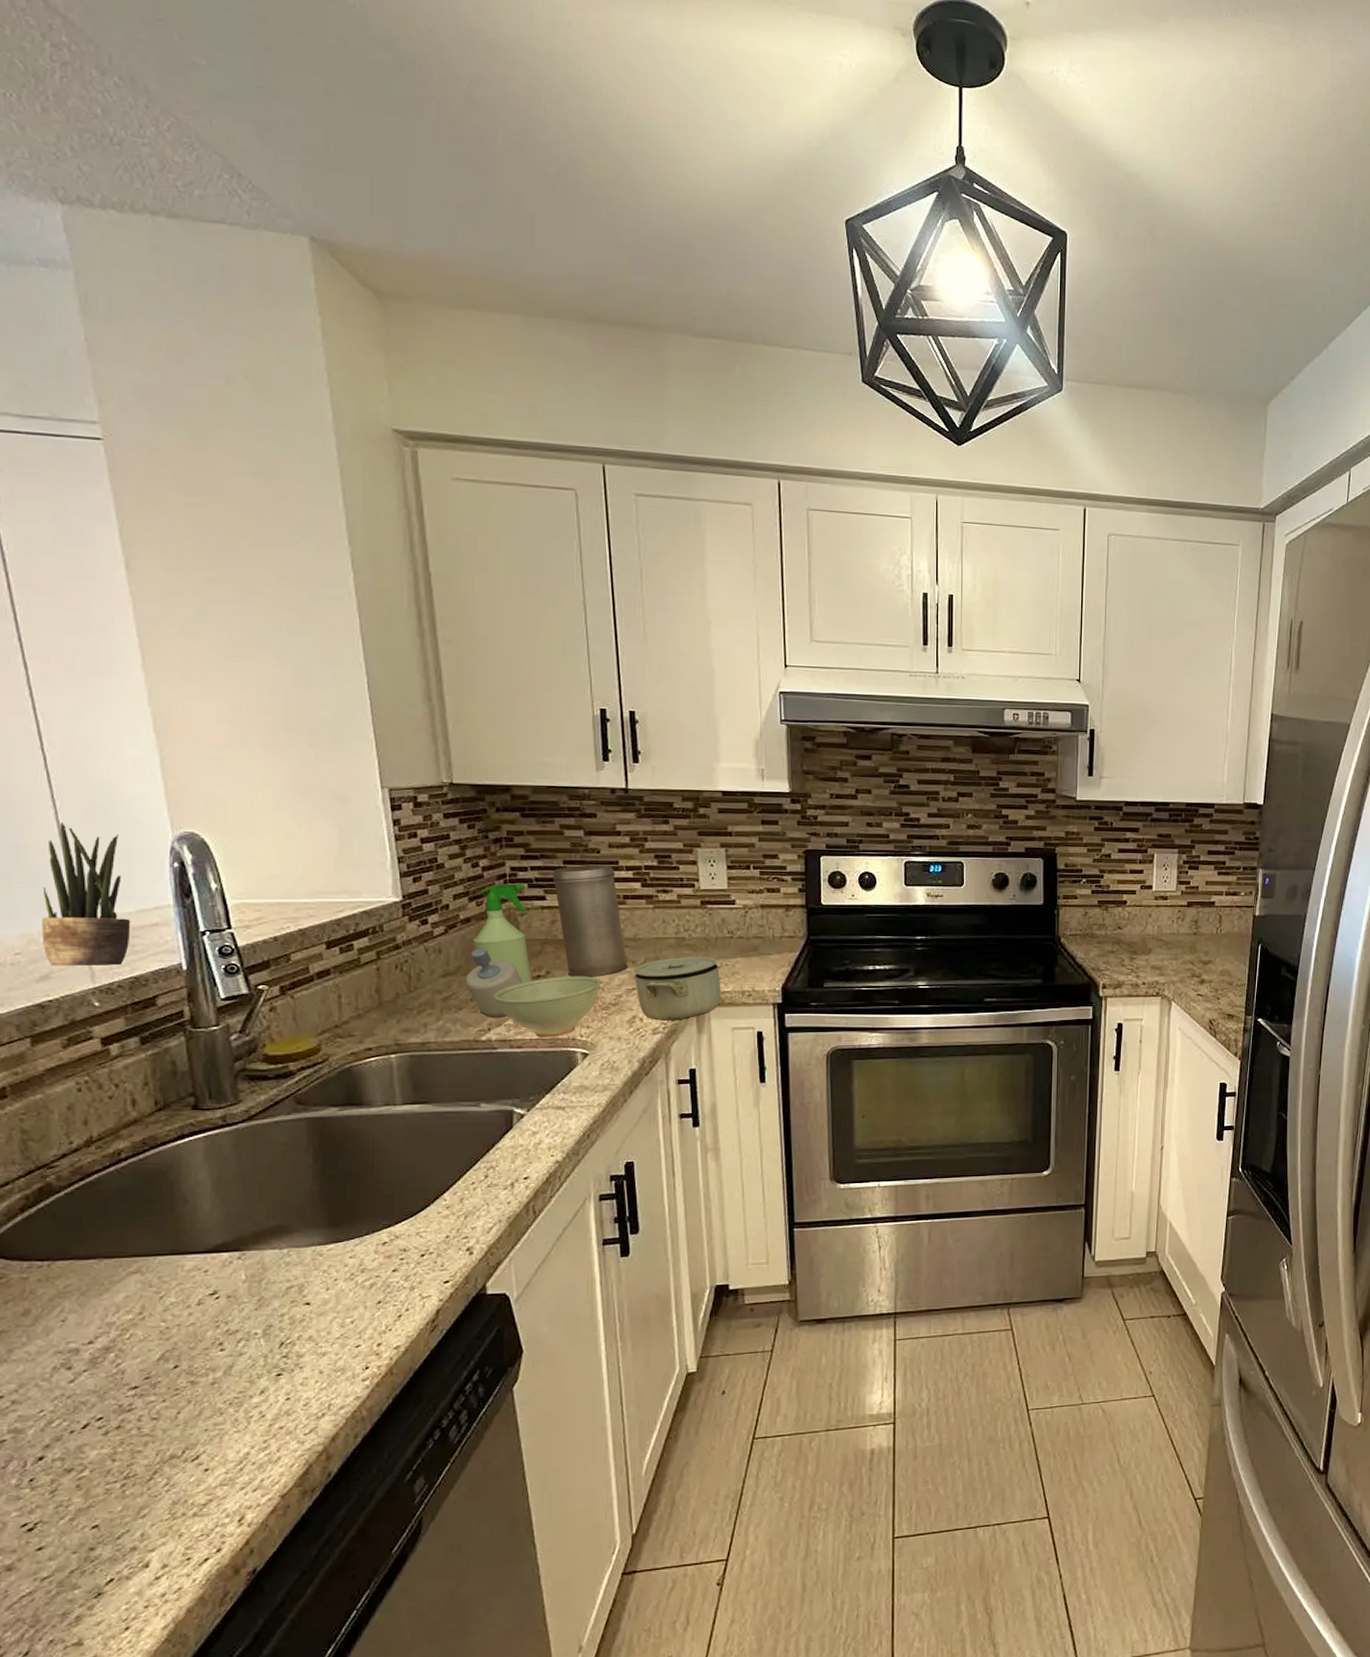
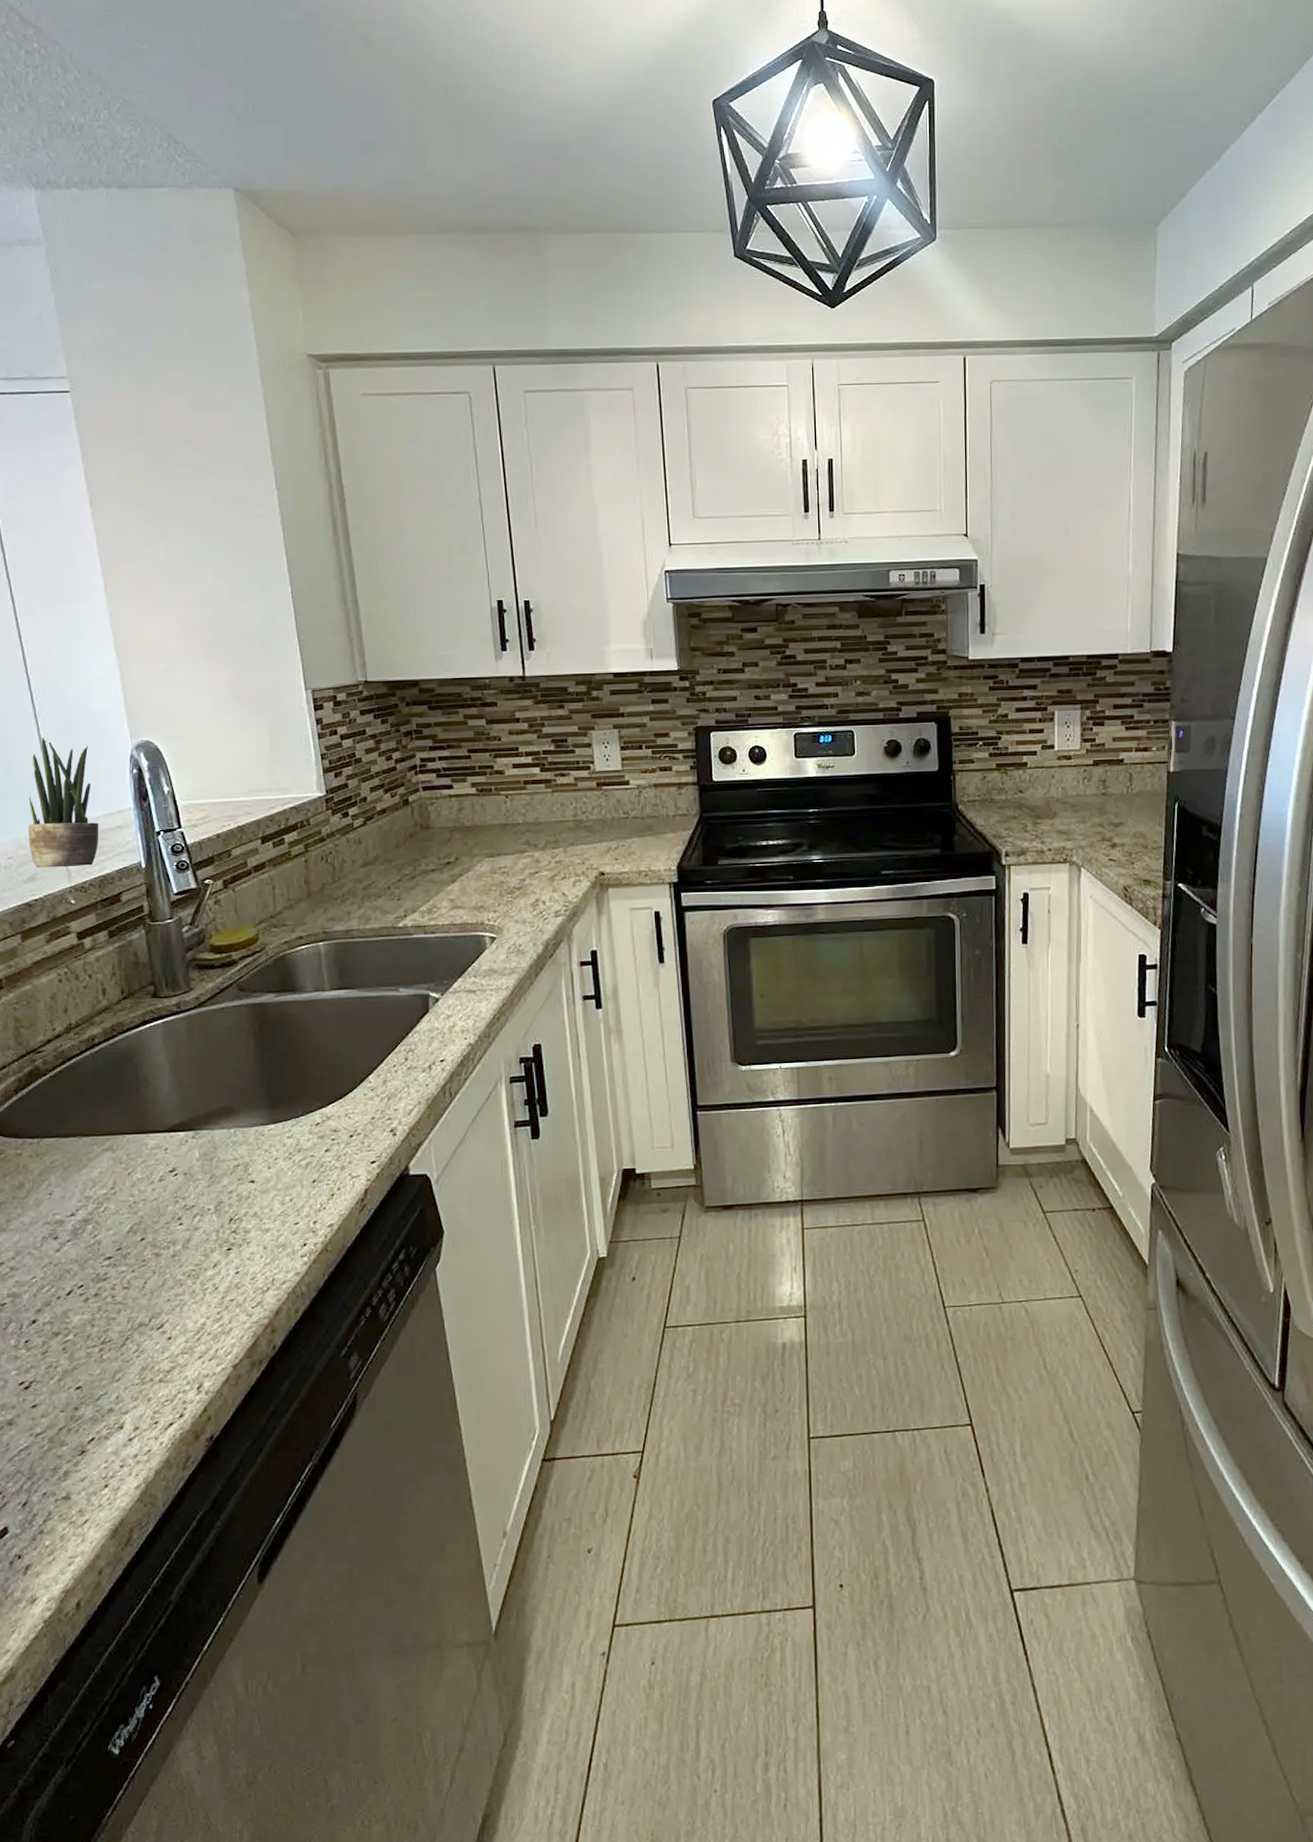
soap dispenser: present [465,948,523,1019] -> none [383,838,435,905]
spray bottle: present [473,883,533,984] -> none [388,774,443,871]
bowl: present [494,975,602,1038] -> none [408,861,506,923]
canister: present [553,864,629,978] -> none [458,751,531,863]
cooking pot: present [633,956,721,1021] -> none [535,838,619,903]

